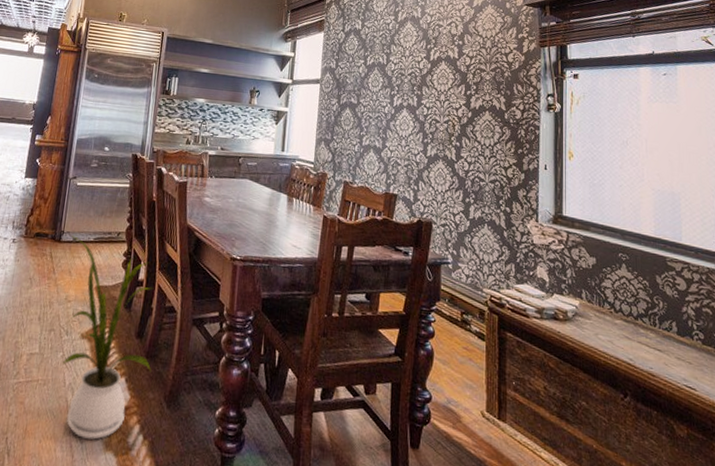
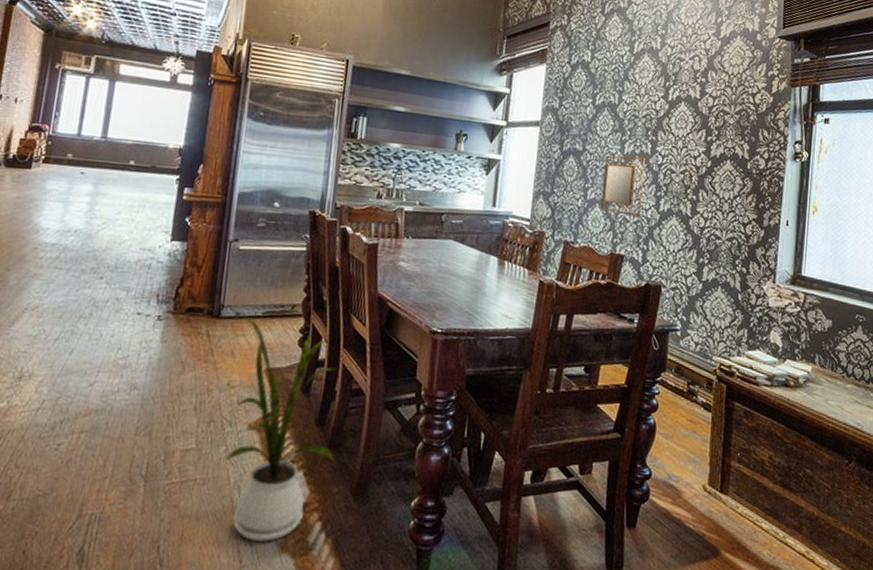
home mirror: none [374,107,413,161] -> present [600,155,646,217]

